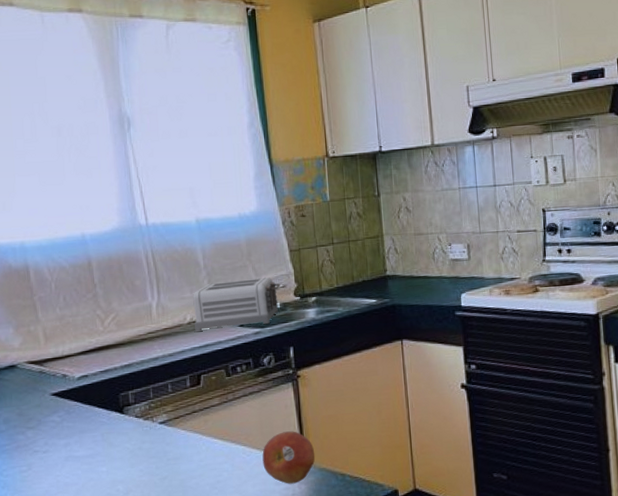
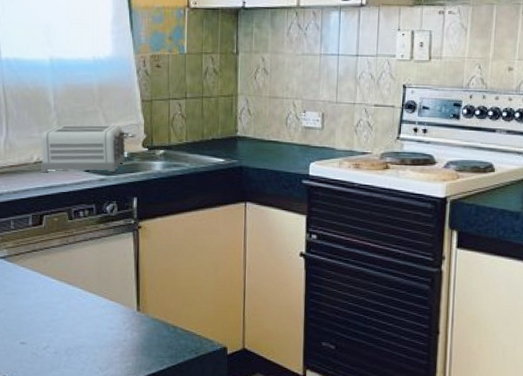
fruit: present [262,431,315,484] -> none [98,279,150,330]

